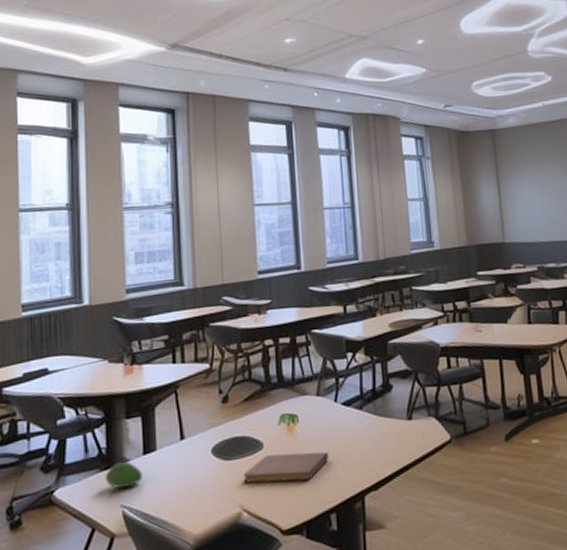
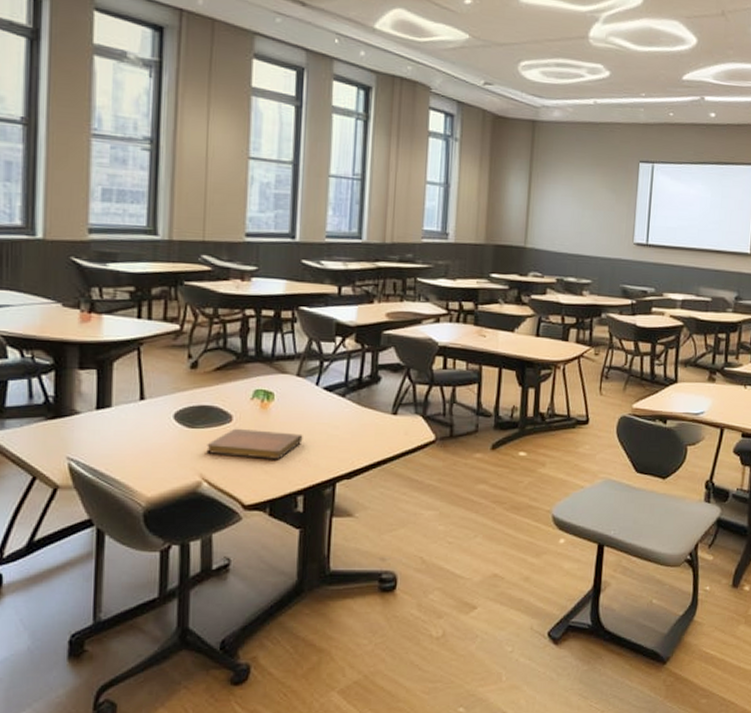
fruit: present [105,461,143,488] -> none [50,414,94,440]

